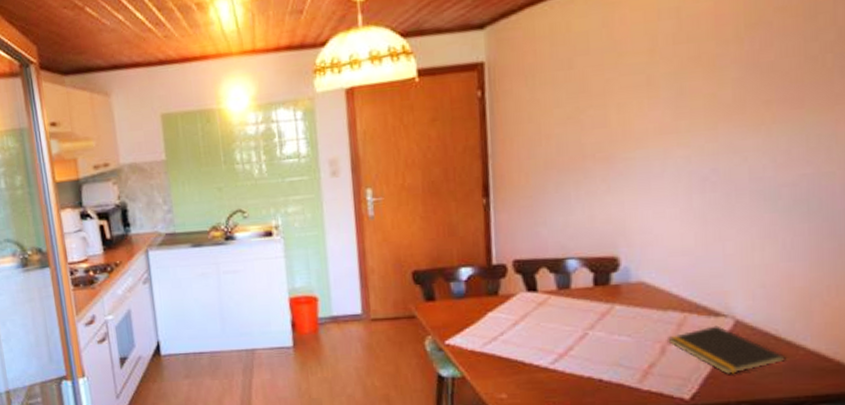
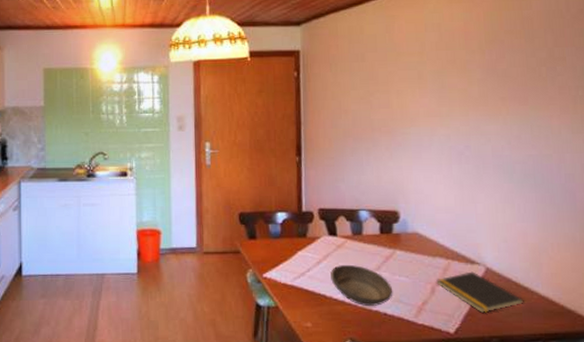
bowl: none [530,324,611,372] -> present [331,264,393,306]

